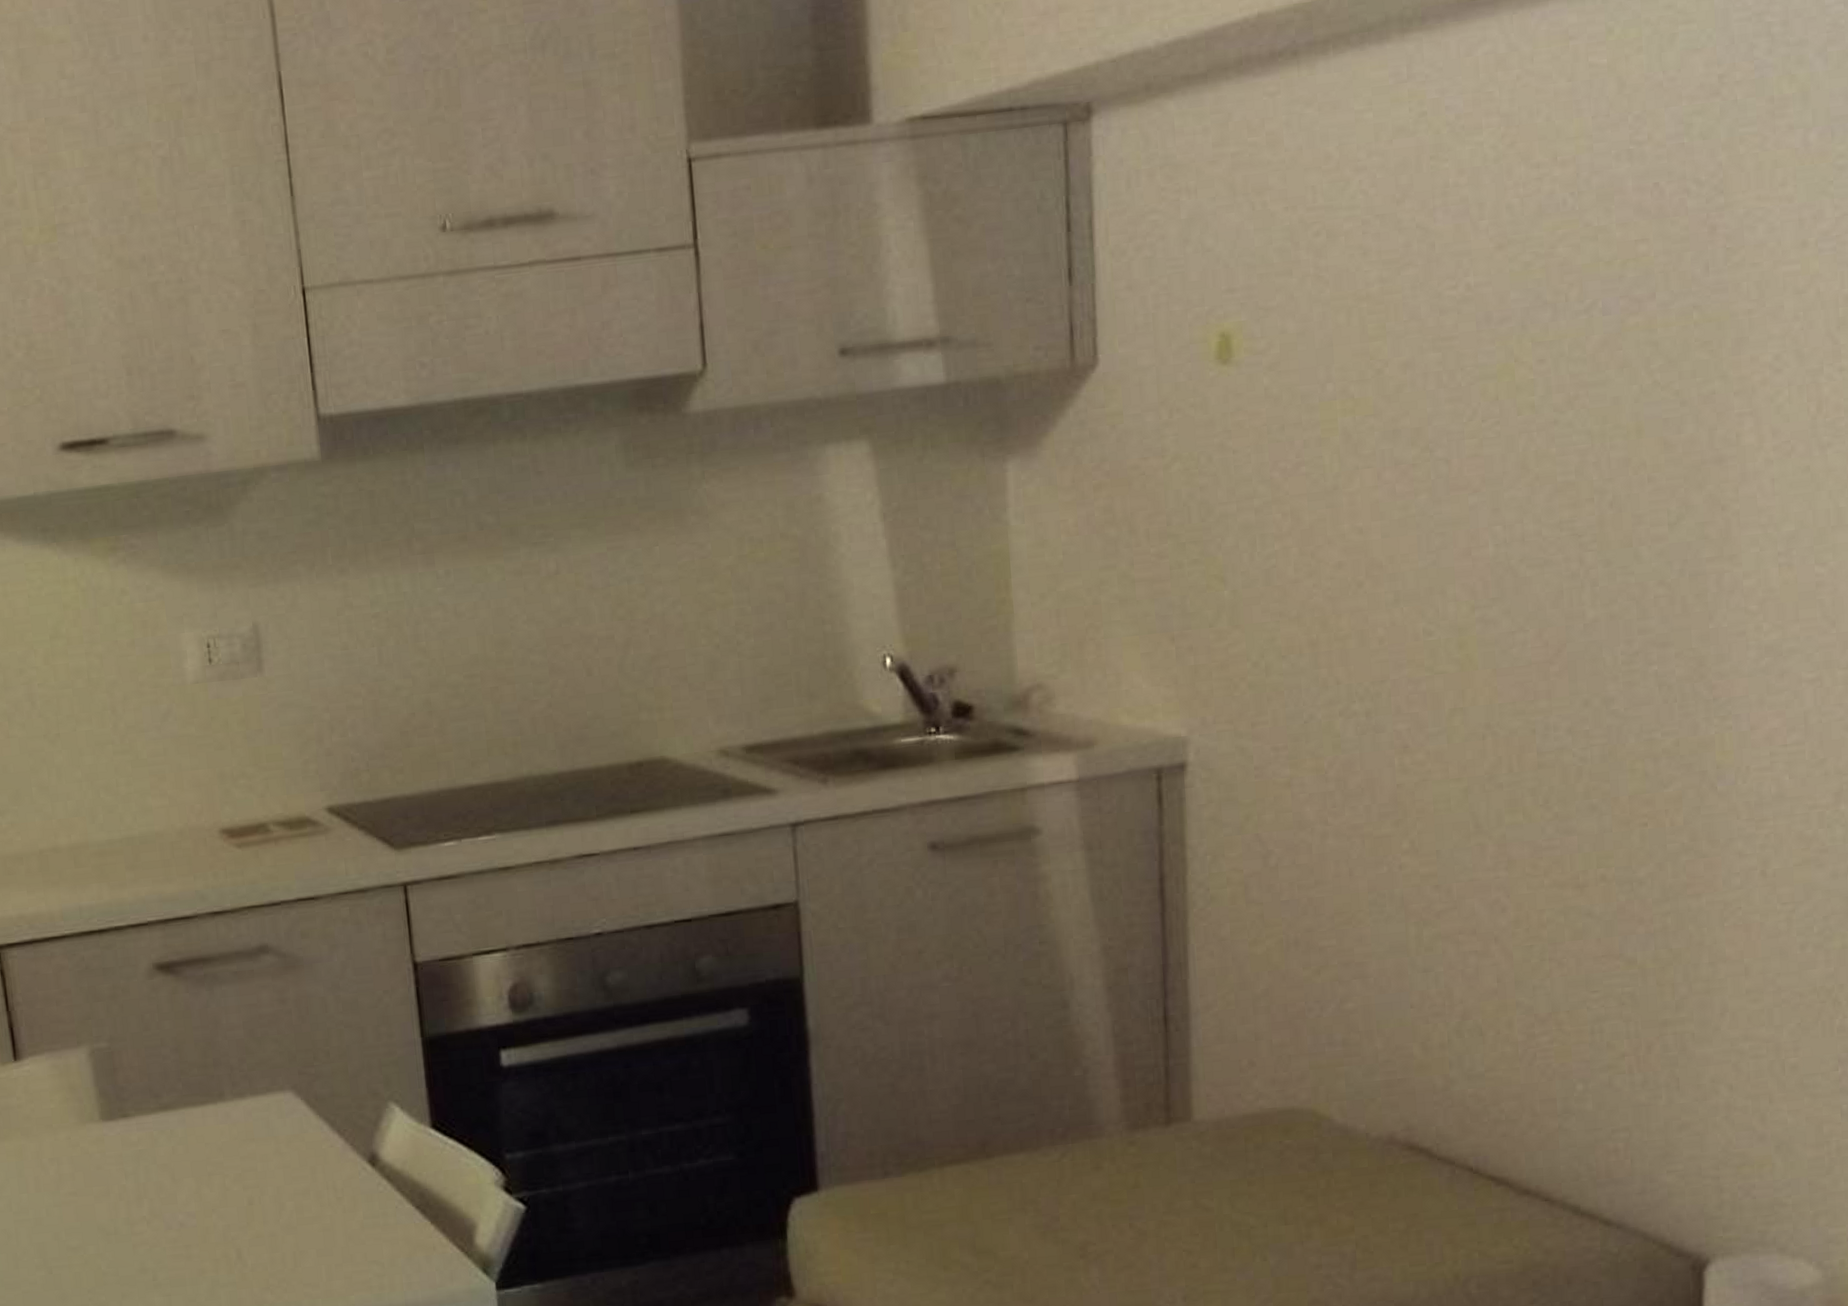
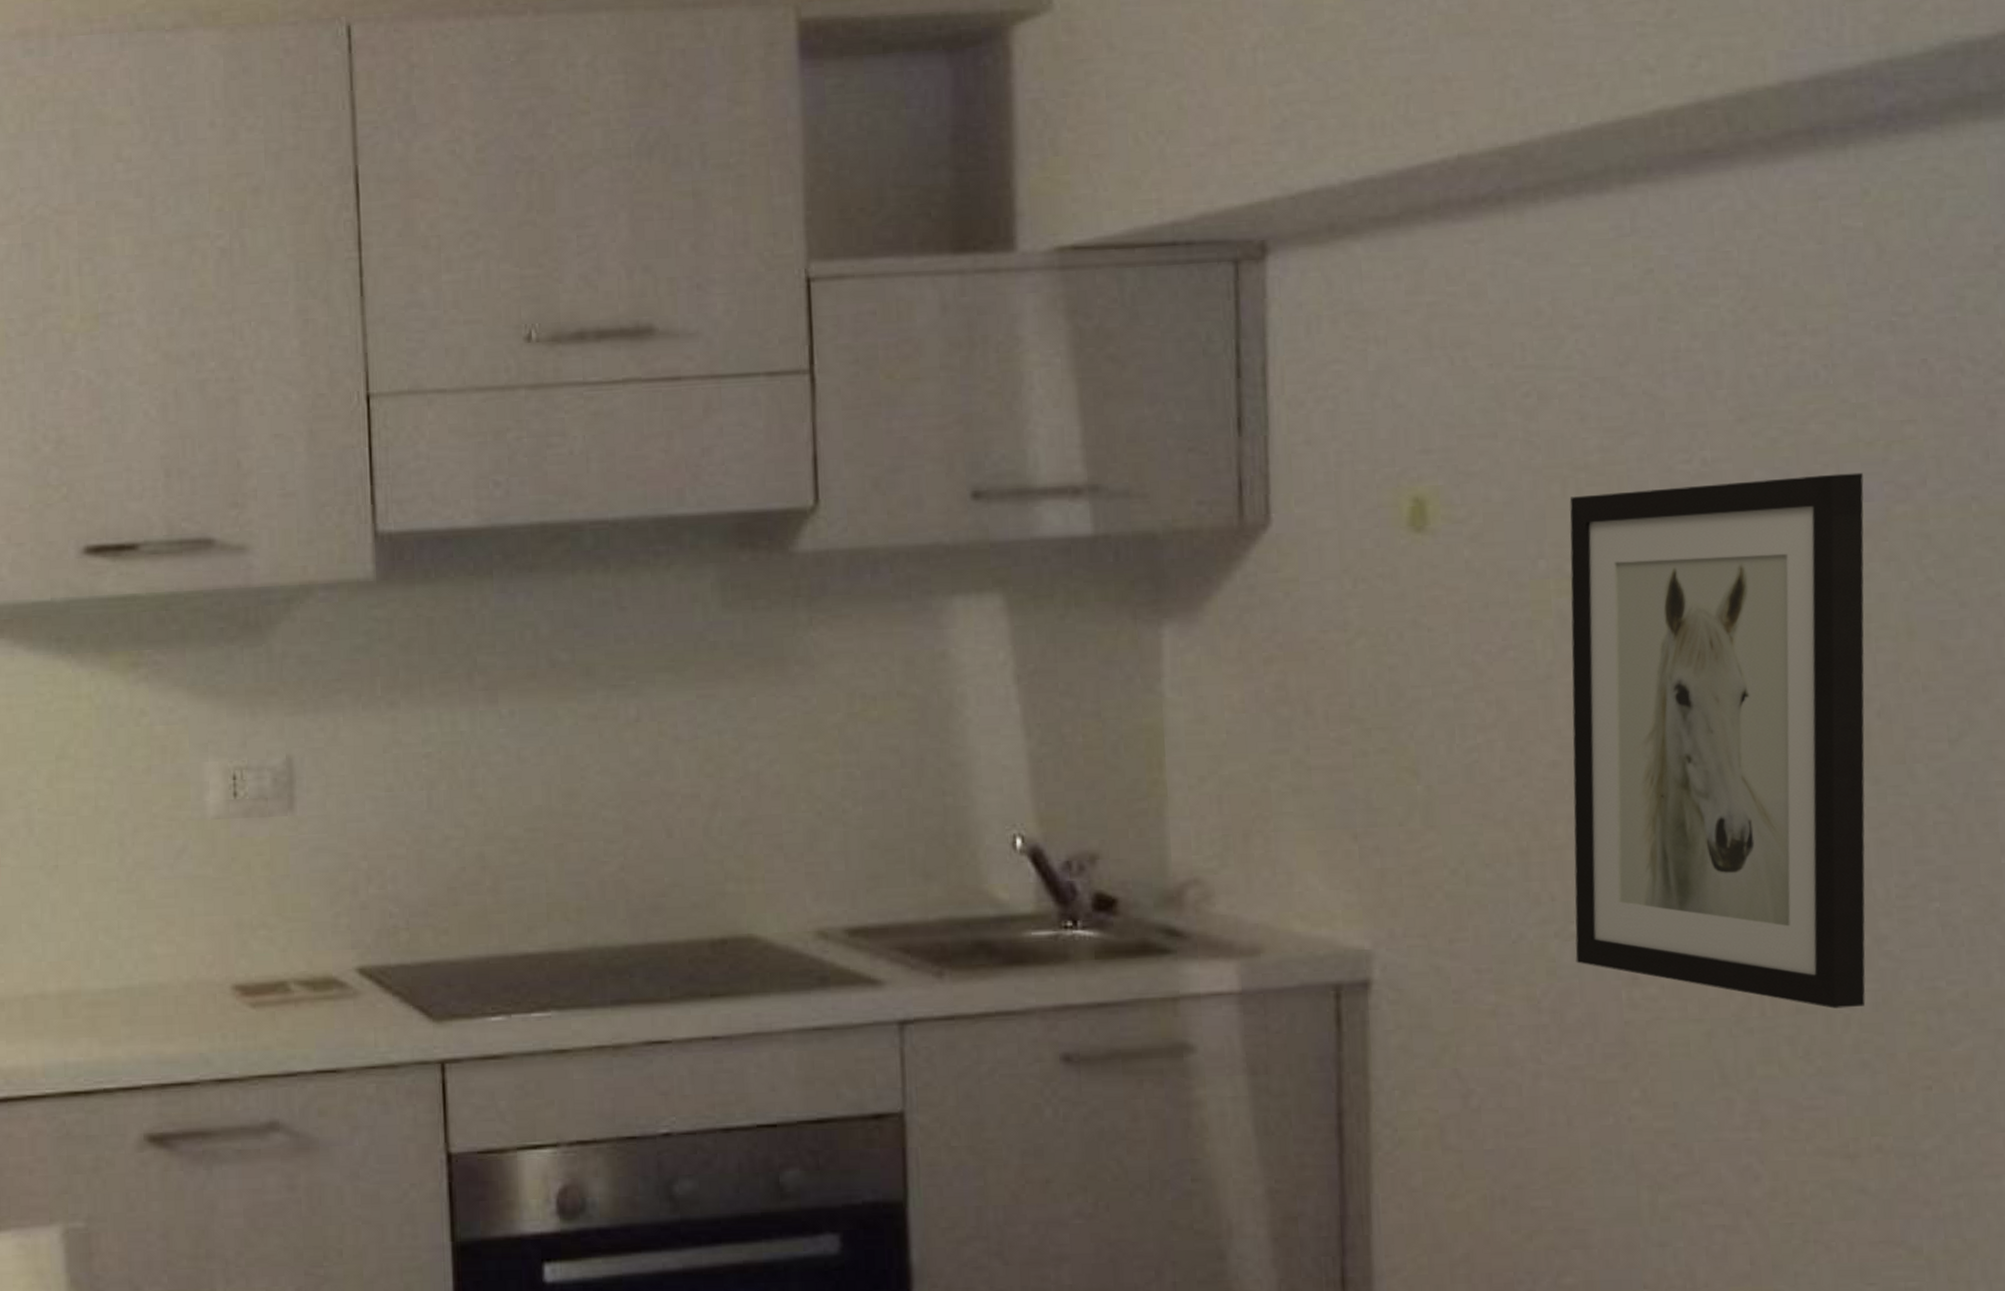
wall art: none [1353,289,1603,762] -> present [1569,472,1866,1009]

